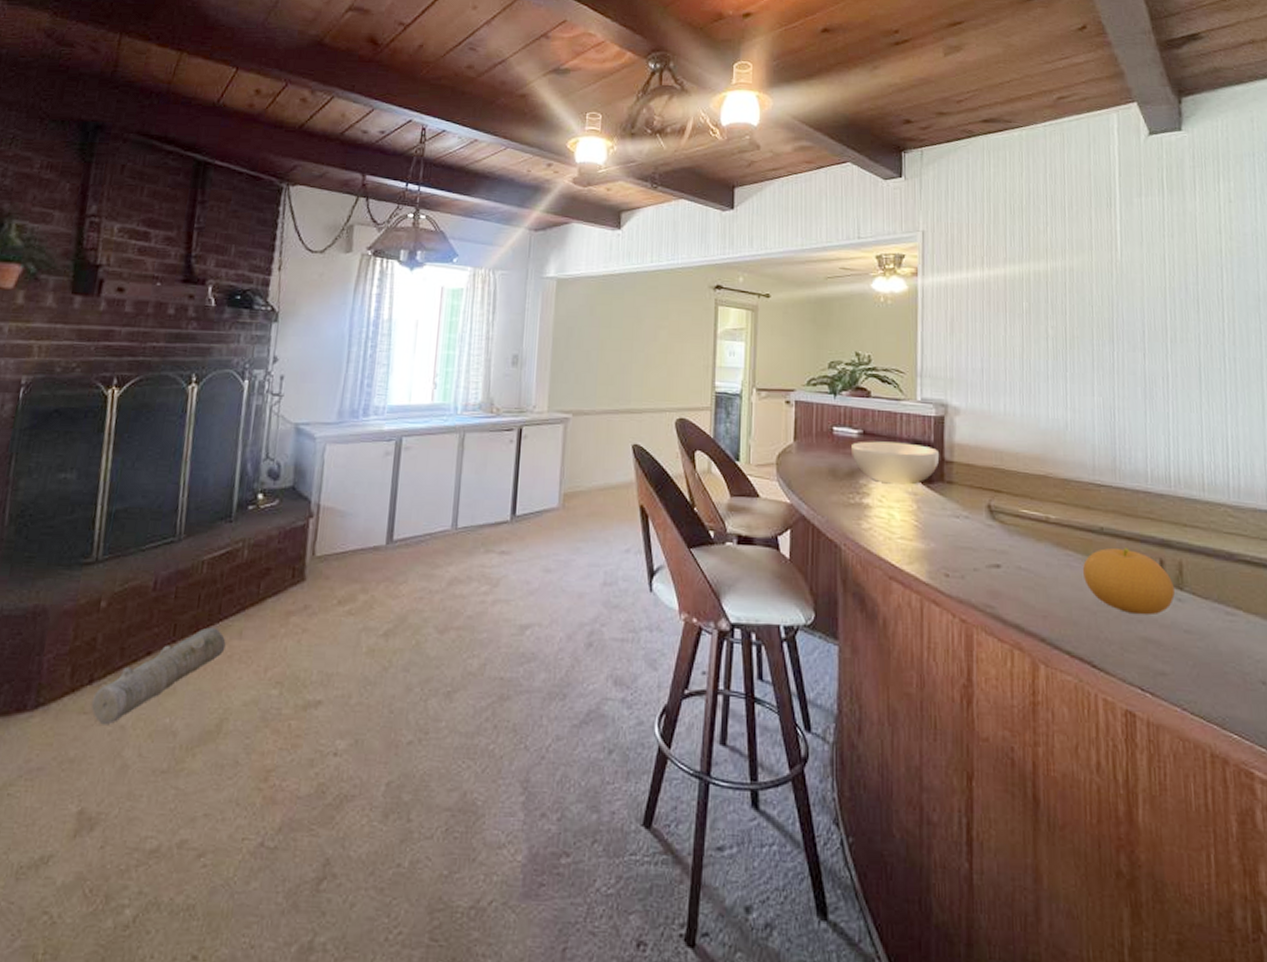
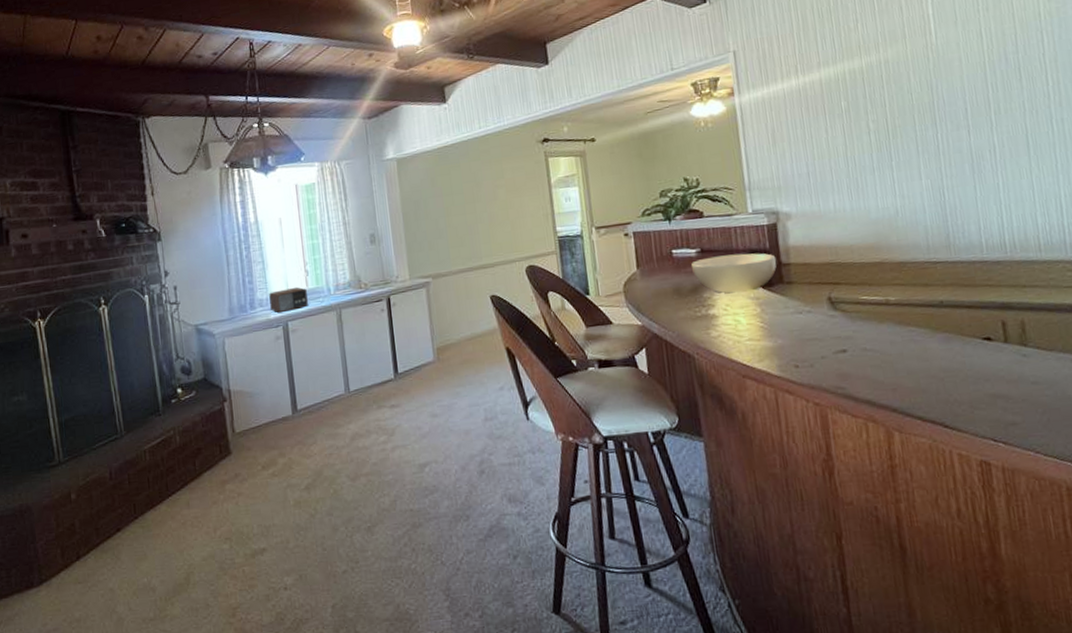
decorative log: present [91,627,226,725] -> none [82,502,178,590]
radio: none [386,399,431,426] -> present [269,286,308,313]
fruit: present [1082,548,1175,616] -> none [926,316,1019,375]

